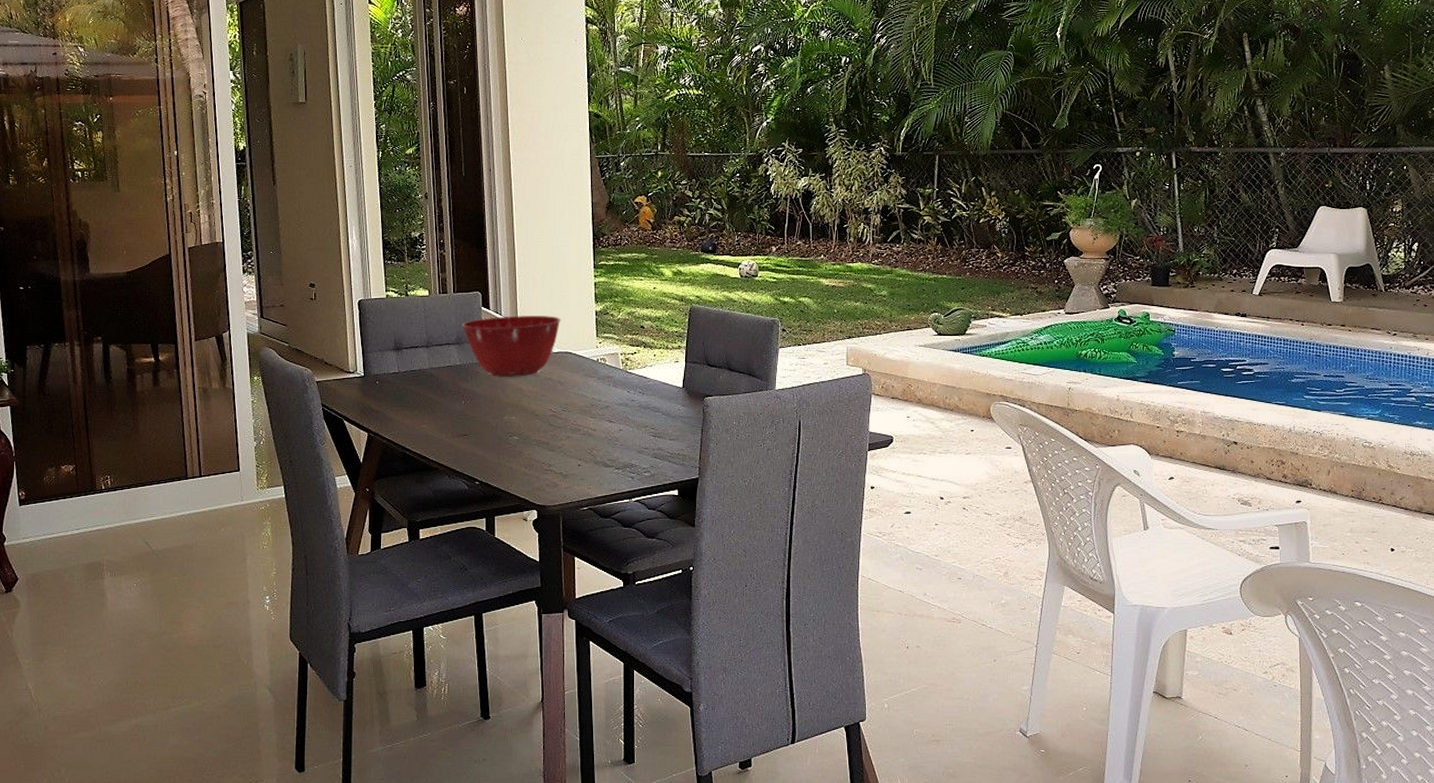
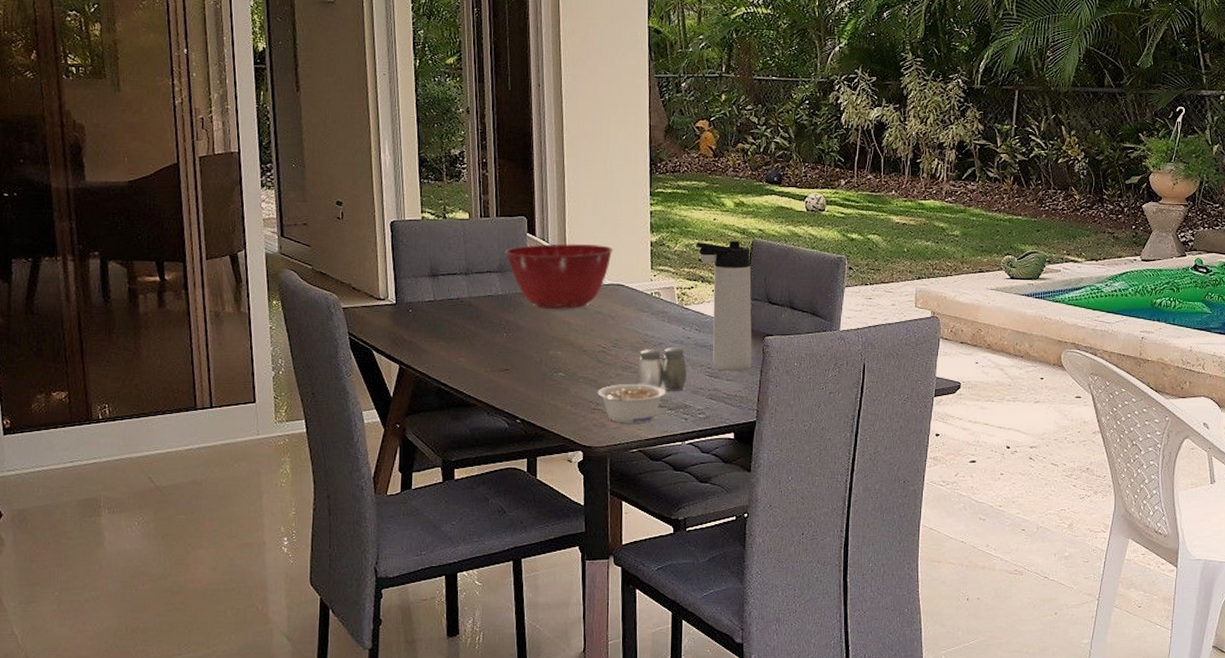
legume: none [549,445,614,483] -> present [597,383,667,423]
salt and pepper shaker: none [586,410,632,451] -> present [637,347,686,391]
thermos bottle: none [638,307,693,431] -> present [696,240,752,372]

